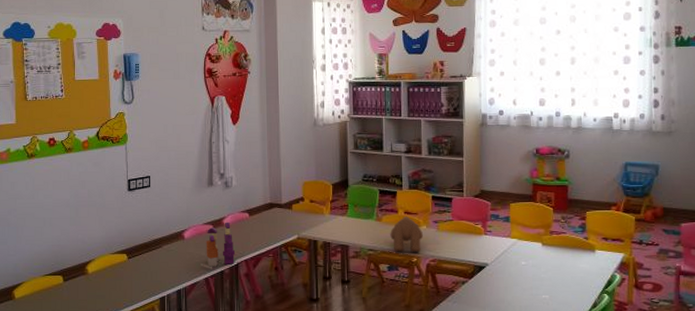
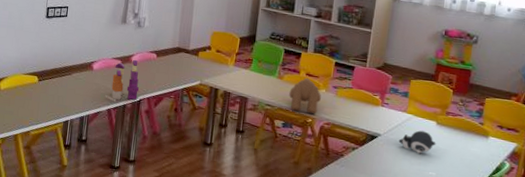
toy animal: none [507,254,545,279] -> present [398,130,436,155]

